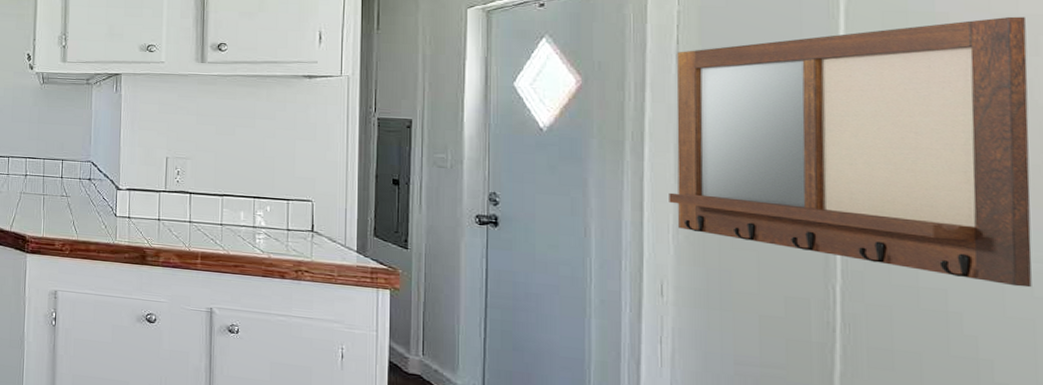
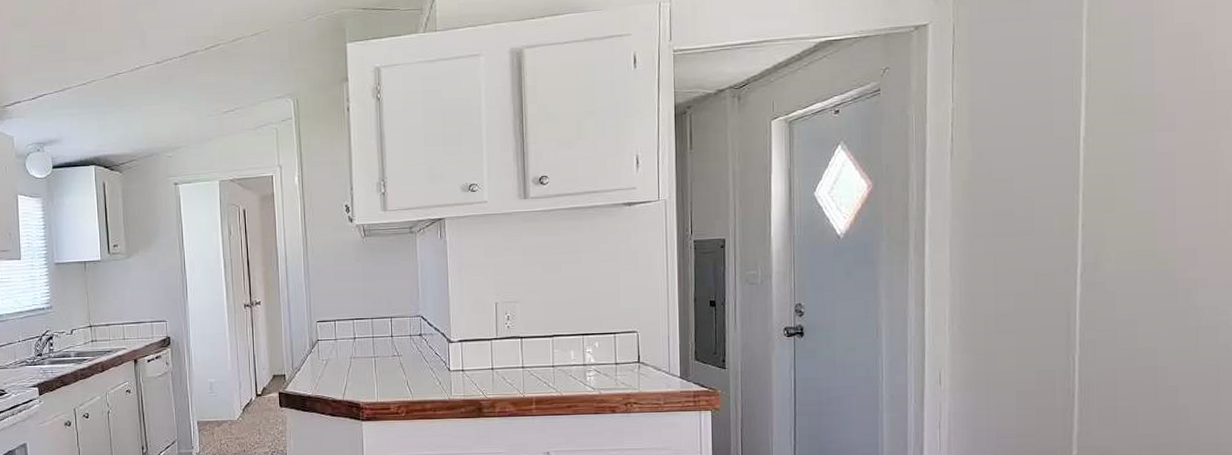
writing board: present [669,16,1032,288] -> none [945,93,1221,338]

